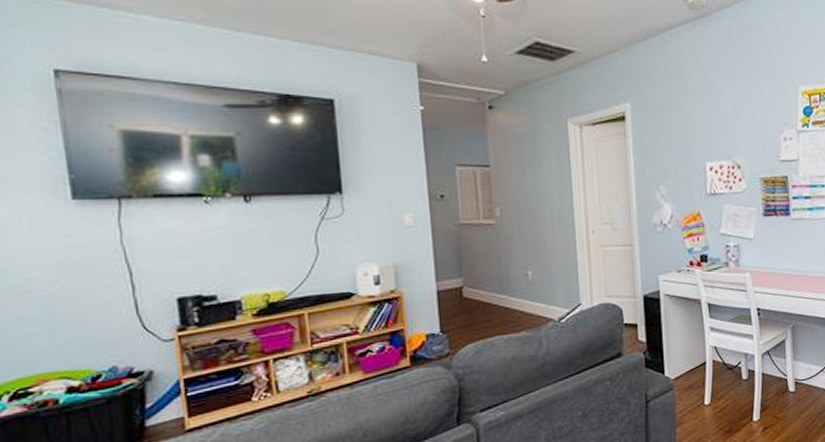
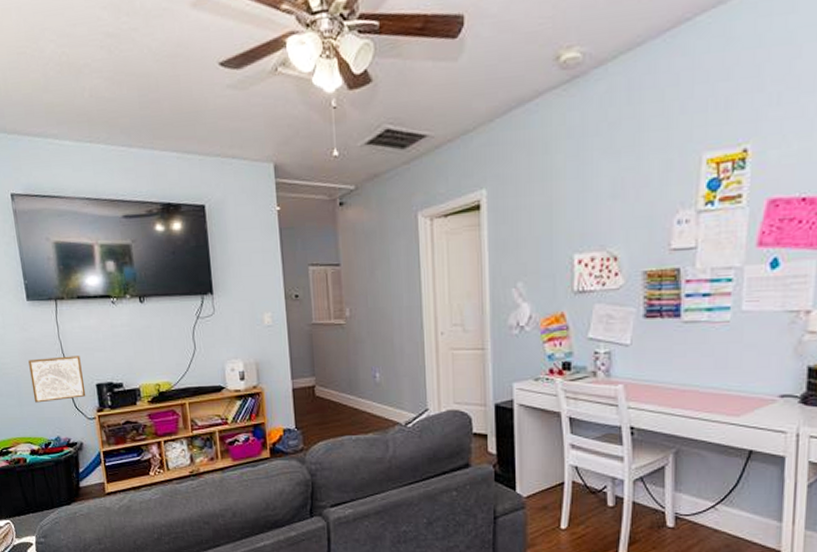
wall art: none [70,265,161,326] -> present [28,356,86,403]

